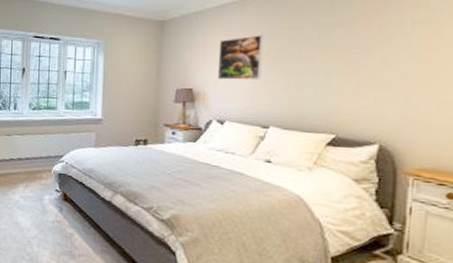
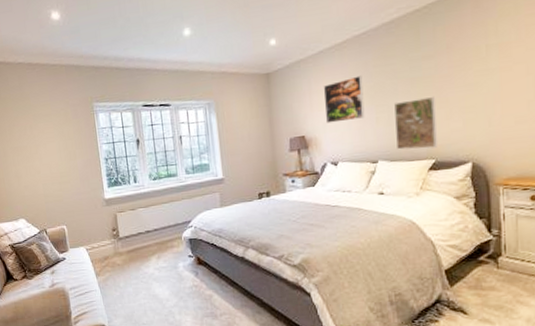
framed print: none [293,67,343,122] -> present [394,97,437,150]

